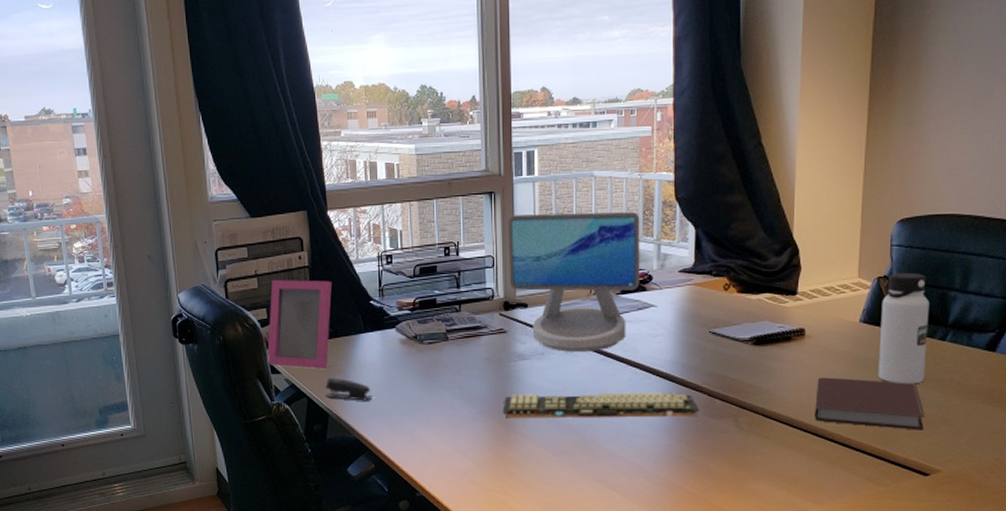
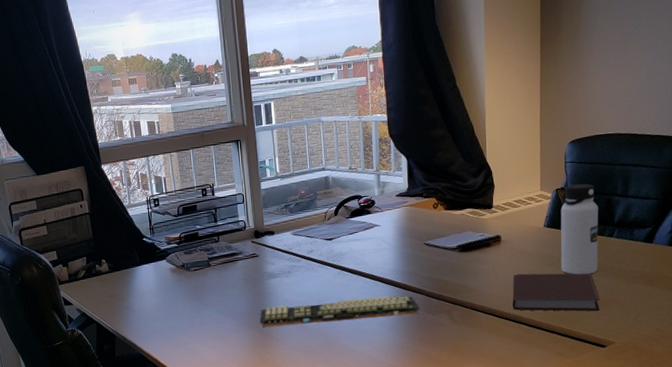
picture frame: present [267,280,333,369] -> none [58,224,112,299]
stapler: present [325,377,373,401] -> none [111,304,151,322]
computer monitor: present [508,212,640,353] -> none [253,149,365,269]

